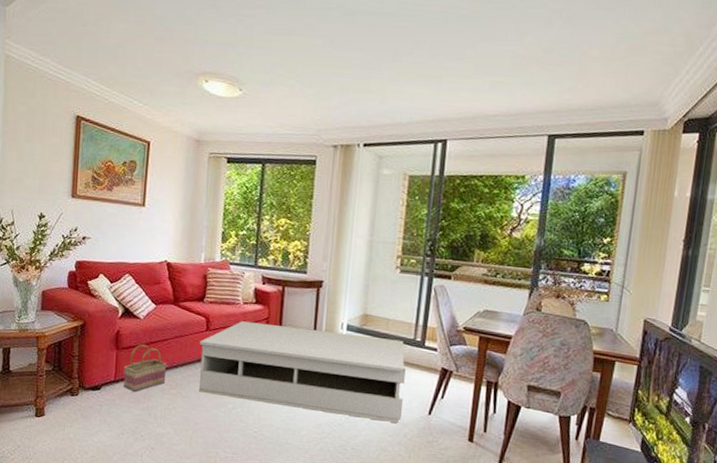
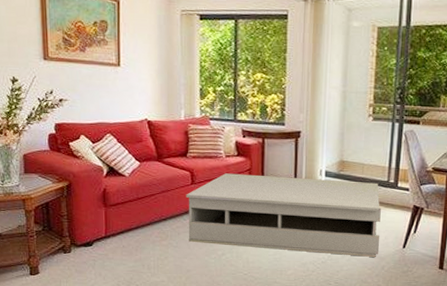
basket: present [123,344,167,392] -> none [114,200,156,246]

